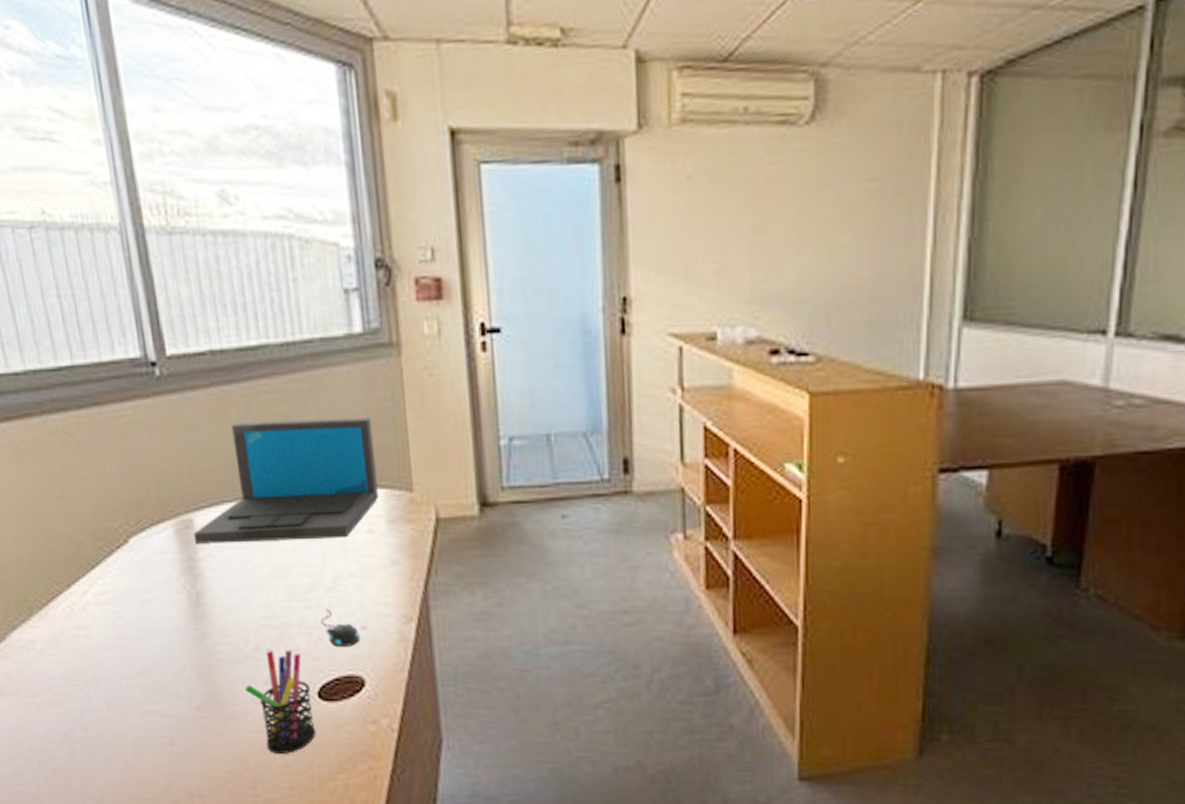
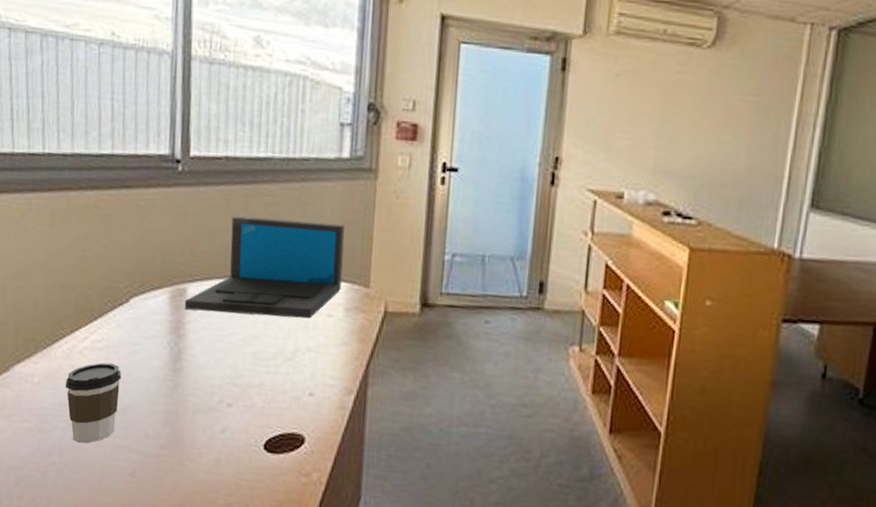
coffee cup: none [72,618,140,713] -> present [65,362,122,443]
pen holder: present [245,649,317,754] -> none [204,405,259,494]
mouse: present [320,608,360,648] -> none [276,375,307,409]

